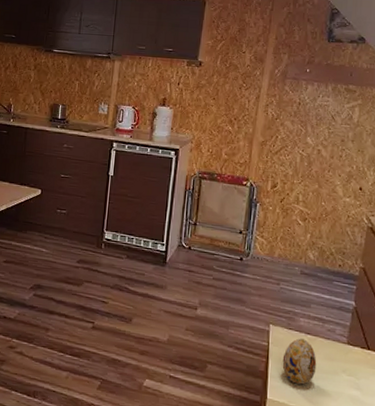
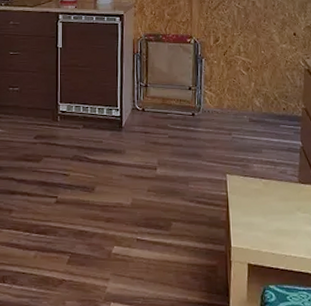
decorative egg: present [282,338,317,385] -> none [241,184,274,228]

